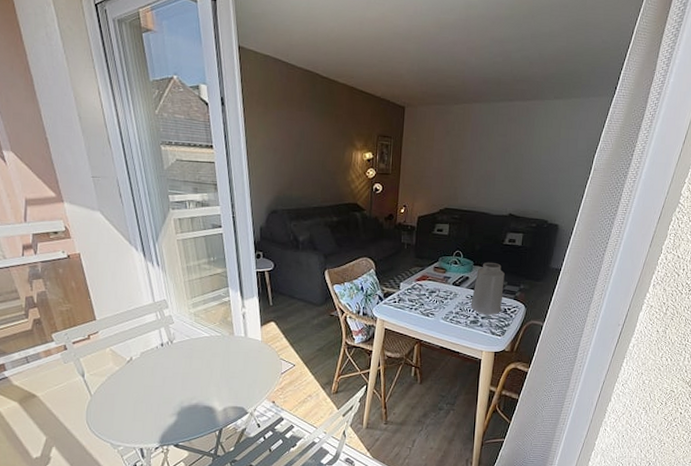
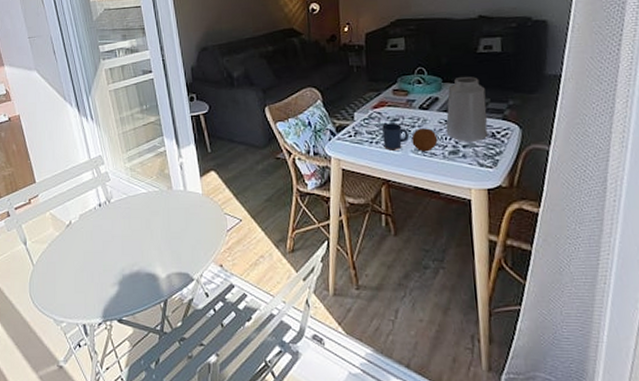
mug: none [421,294,442,317] -> present [382,123,409,151]
fruit: none [443,301,464,320] -> present [411,128,438,152]

